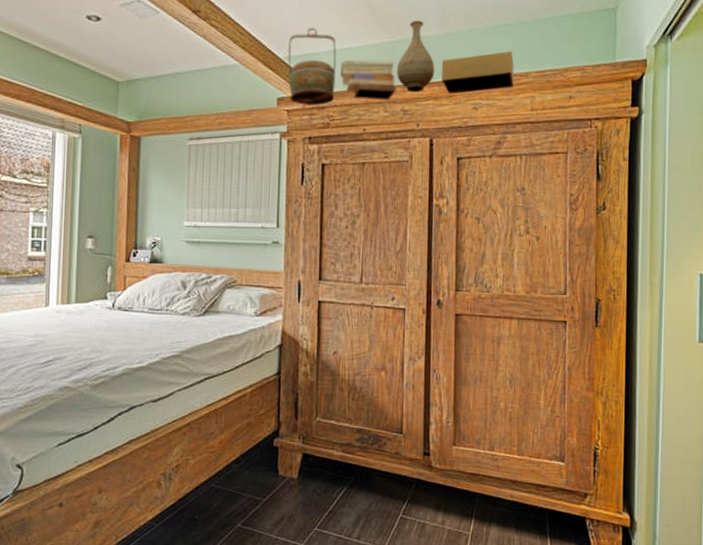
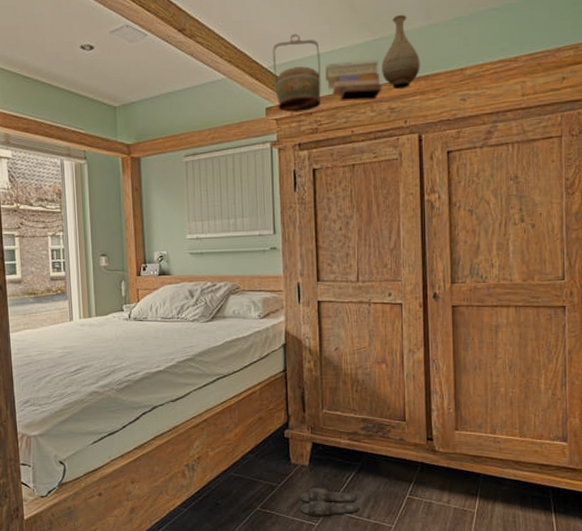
slippers: none [284,504,349,536] -> present [299,488,359,517]
box: present [441,51,515,94] -> none [426,36,503,88]

